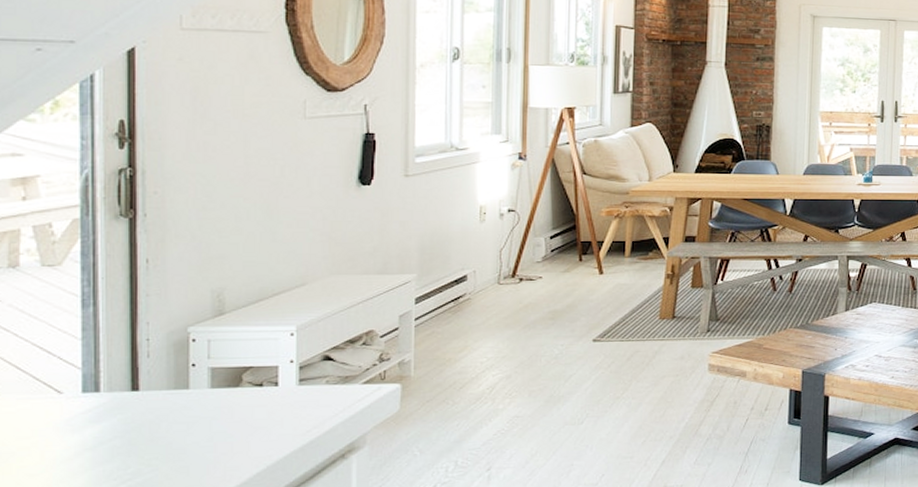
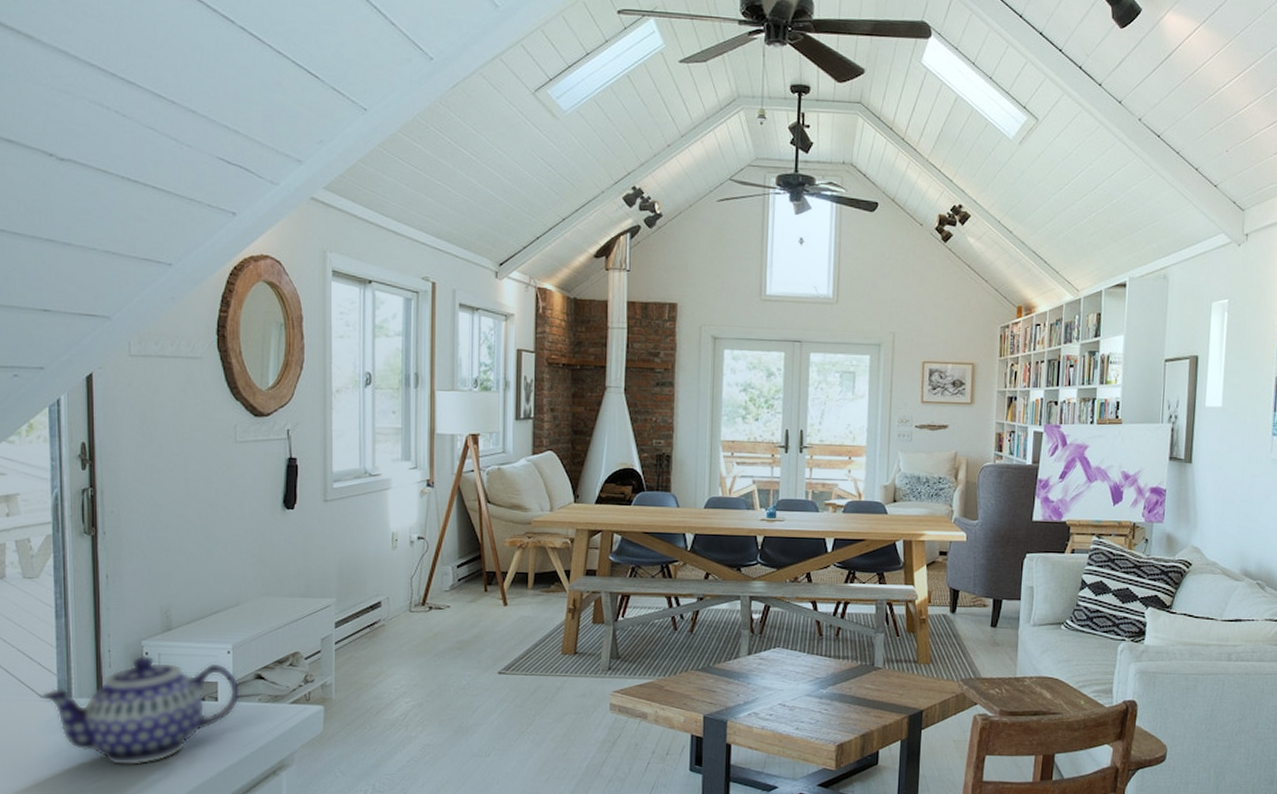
teapot: none [60,342,306,462] -> present [40,655,241,766]

